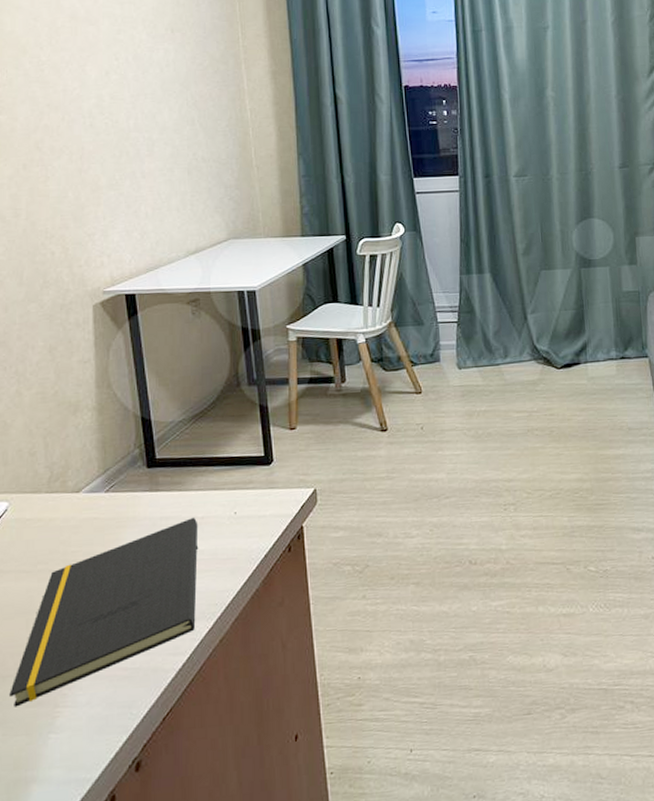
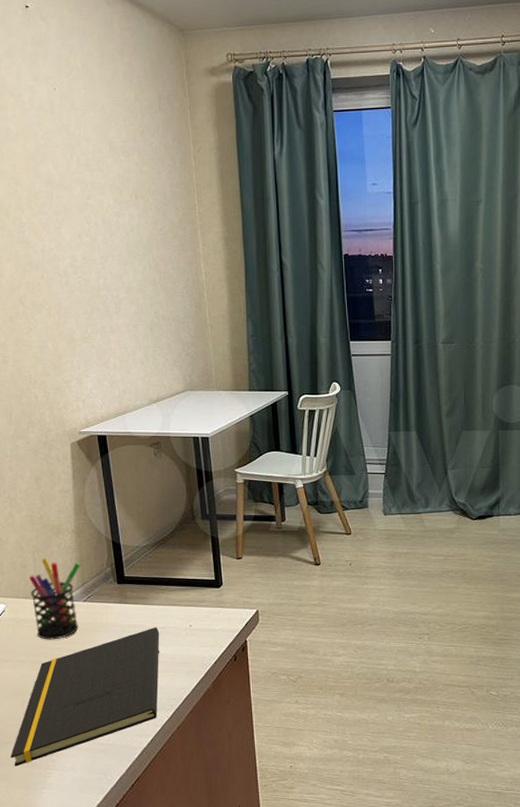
pen holder: none [39,442,103,543] -> present [29,558,81,640]

